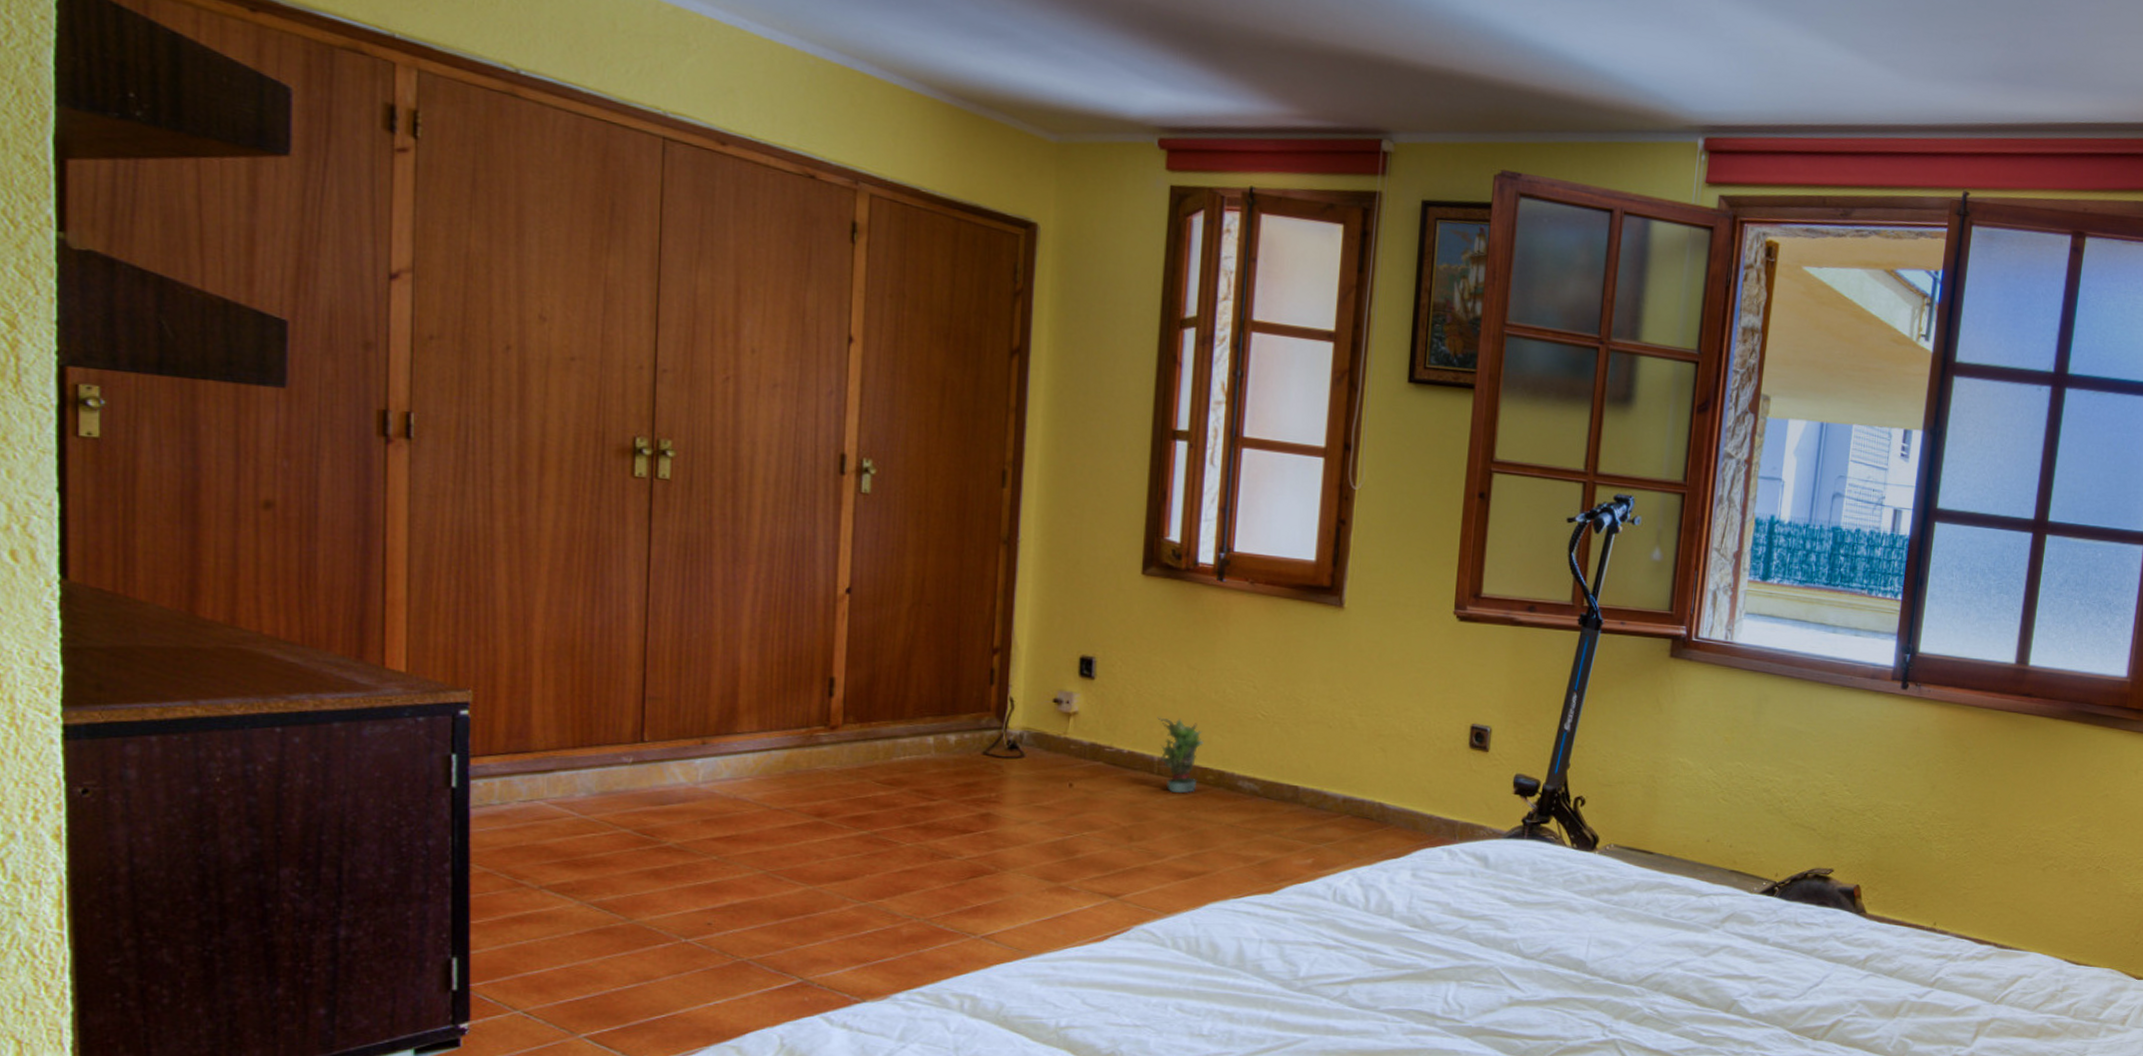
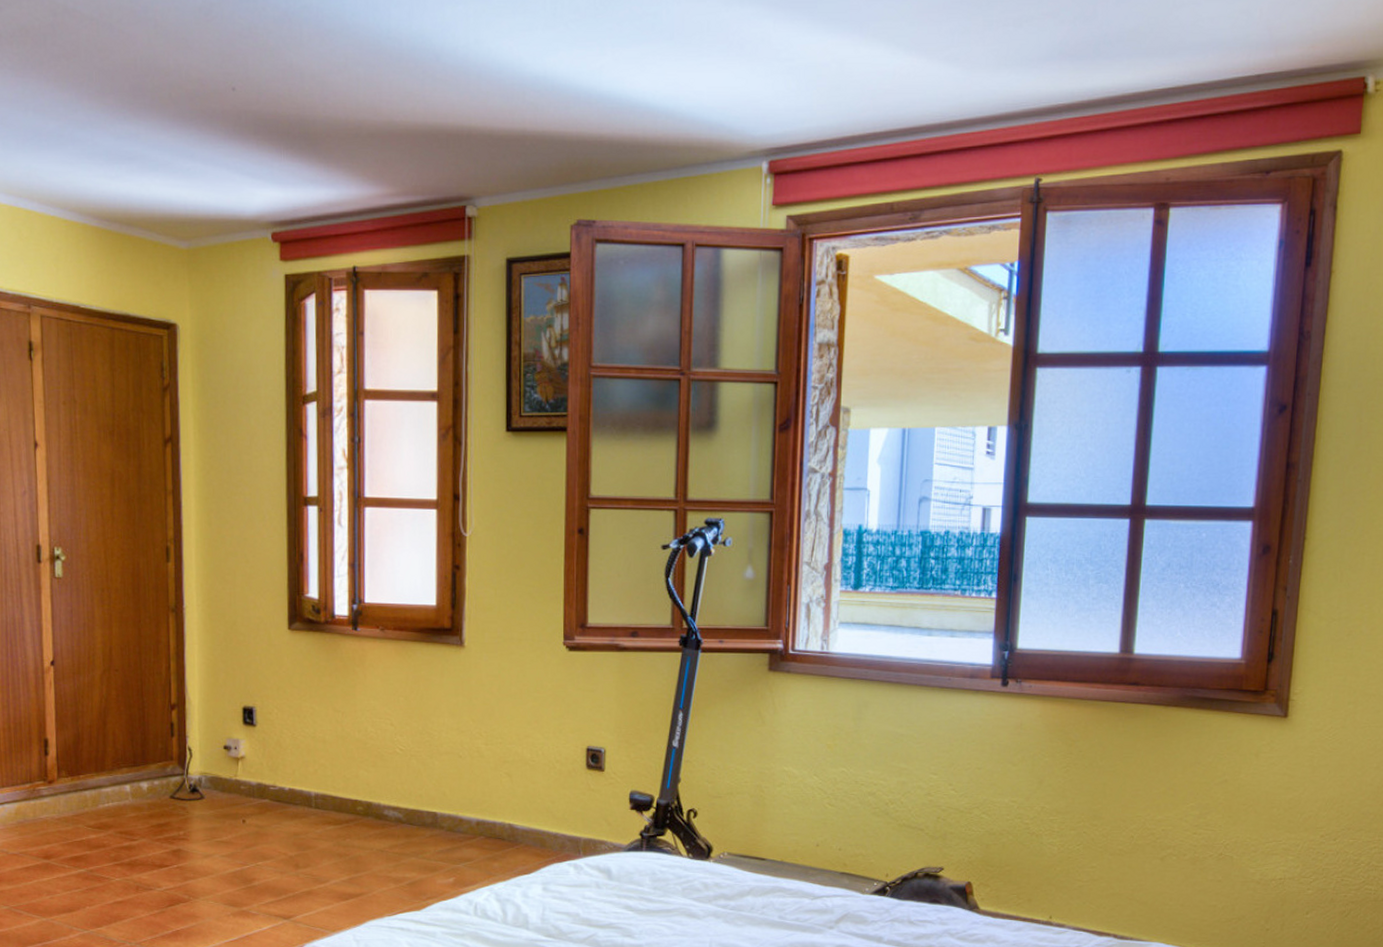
potted plant: present [1157,717,1204,794] -> none [311,756,352,824]

